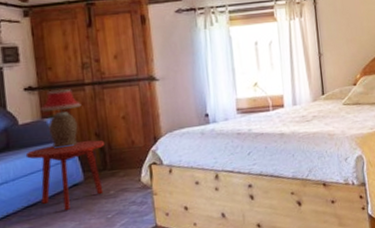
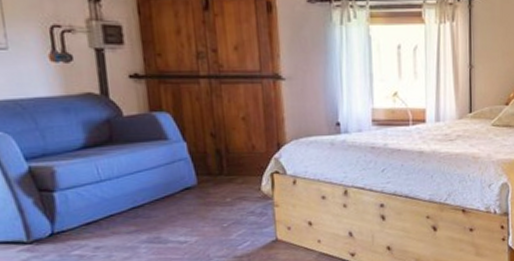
side table: present [25,140,105,210] -> none [131,140,222,215]
table lamp: present [40,89,82,149] -> none [148,81,196,147]

